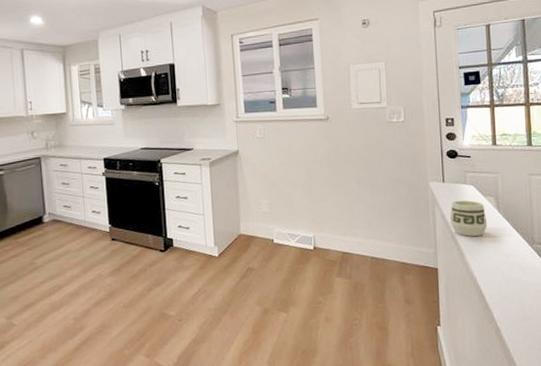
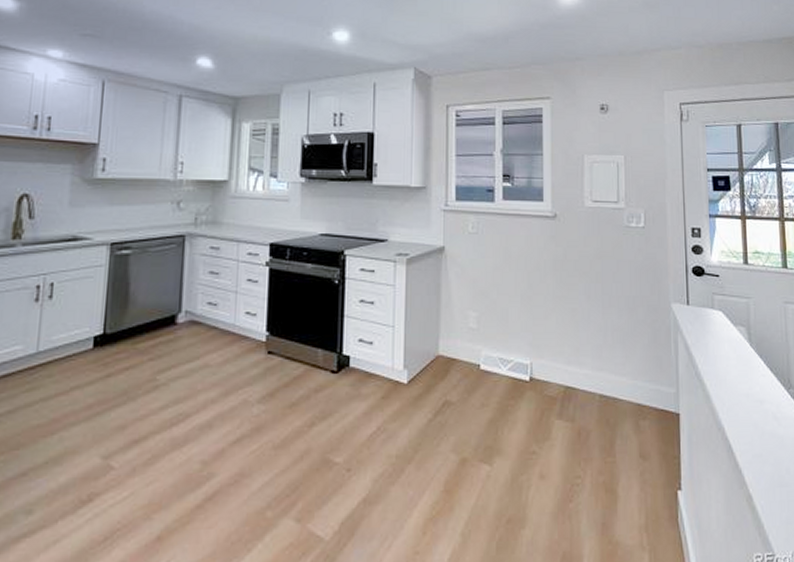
cup: present [449,200,488,237] -> none [694,328,738,376]

